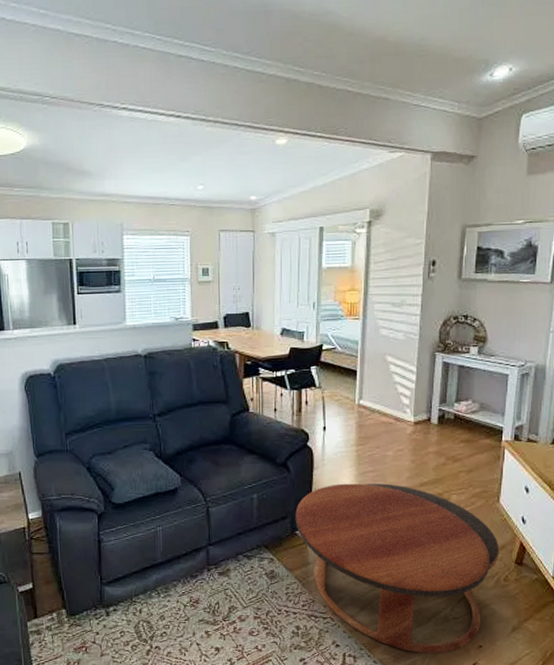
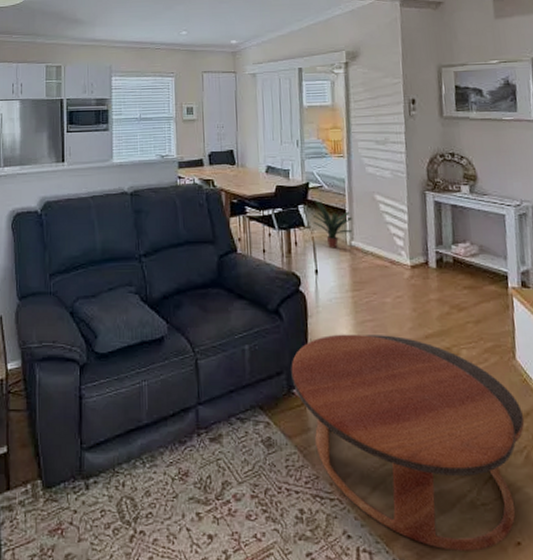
potted plant: none [324,362,362,407] -> present [313,201,353,249]

